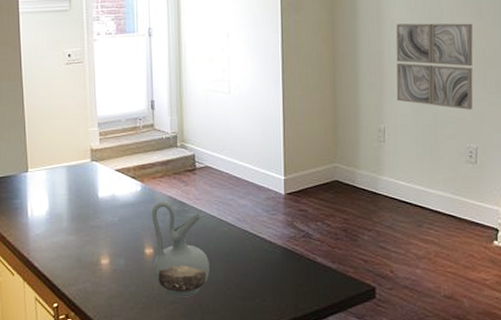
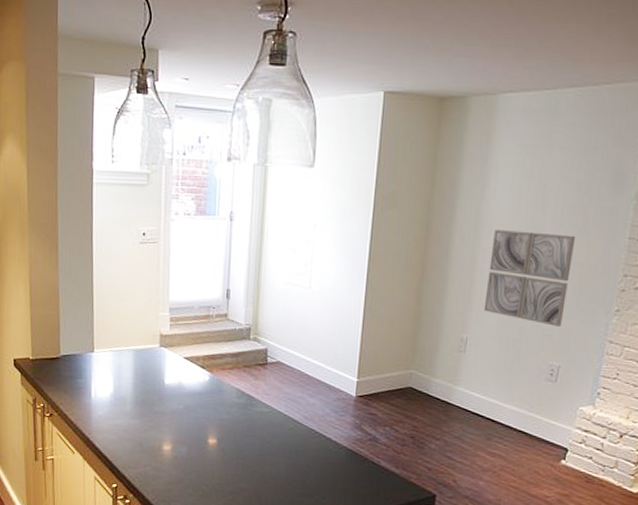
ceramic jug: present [151,202,210,297] -> none [216,393,272,489]

